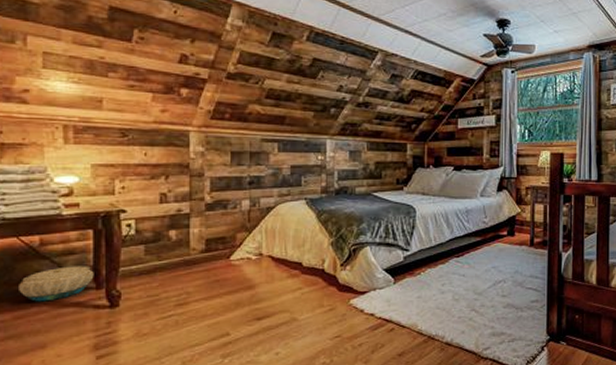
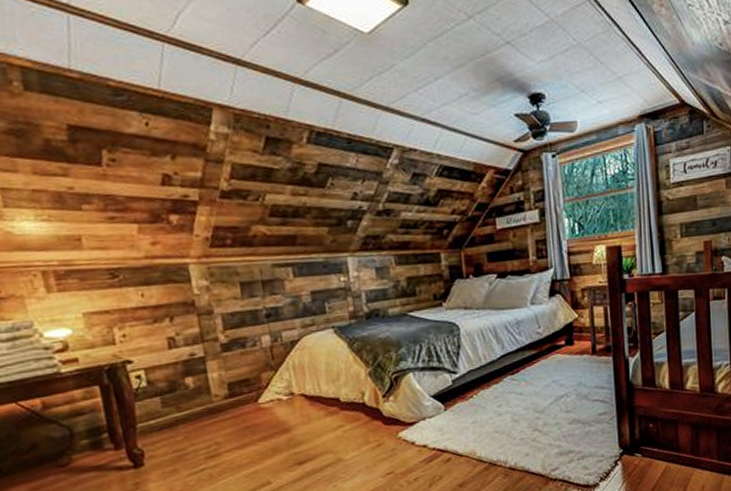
basket: present [19,266,94,302] -> none [28,425,110,470]

